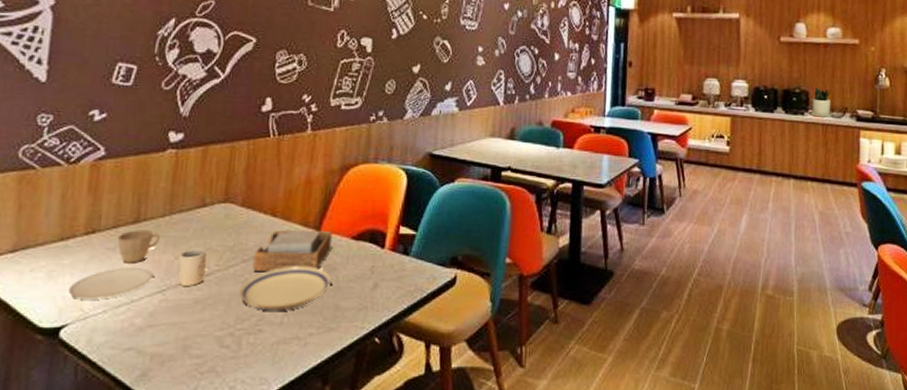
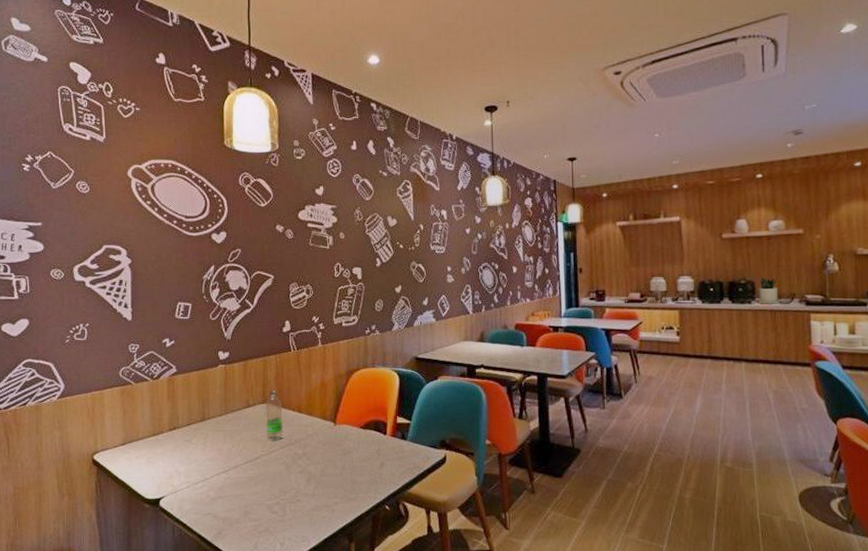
plate: present [67,267,154,300] -> none [162,454,219,478]
cup: present [117,230,160,263] -> none [192,426,220,451]
mug: present [178,248,207,287] -> none [235,439,255,468]
bottle: none [225,186,250,253] -> present [266,390,283,442]
plate: present [239,266,332,311] -> none [280,450,348,485]
napkin holder: present [252,230,333,271] -> none [288,422,345,455]

